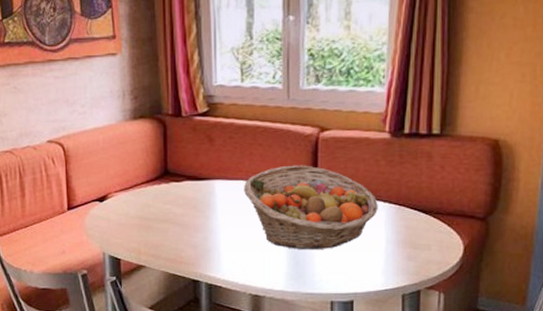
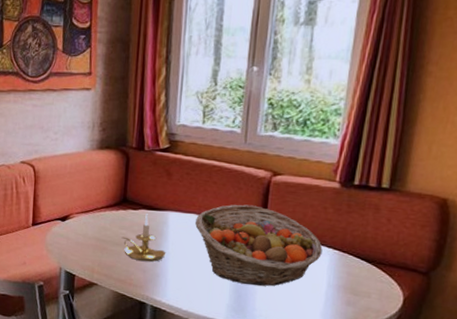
candle holder: none [167,185,216,236] -> present [121,214,166,262]

